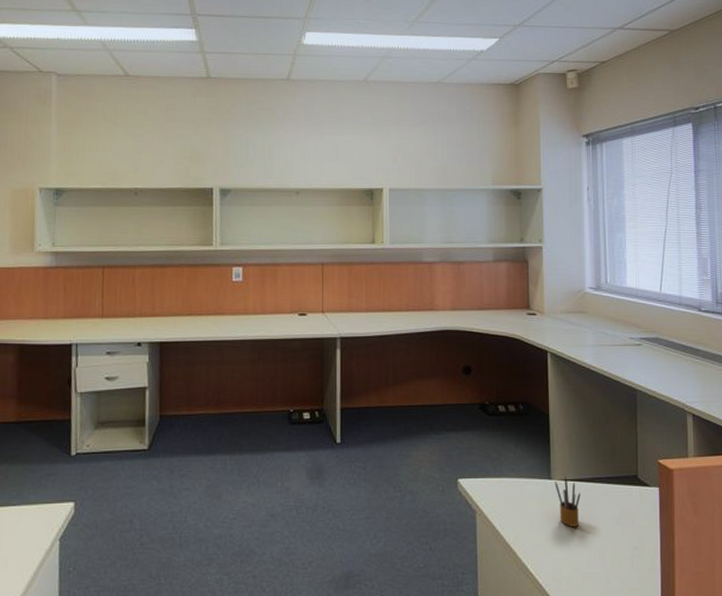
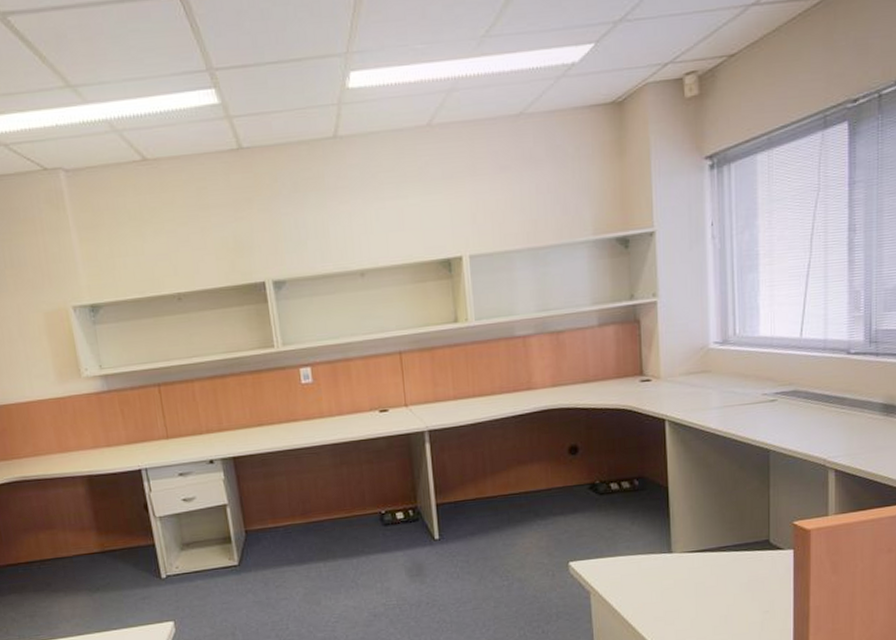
pencil box: present [554,476,581,527] -> none [676,548,705,598]

